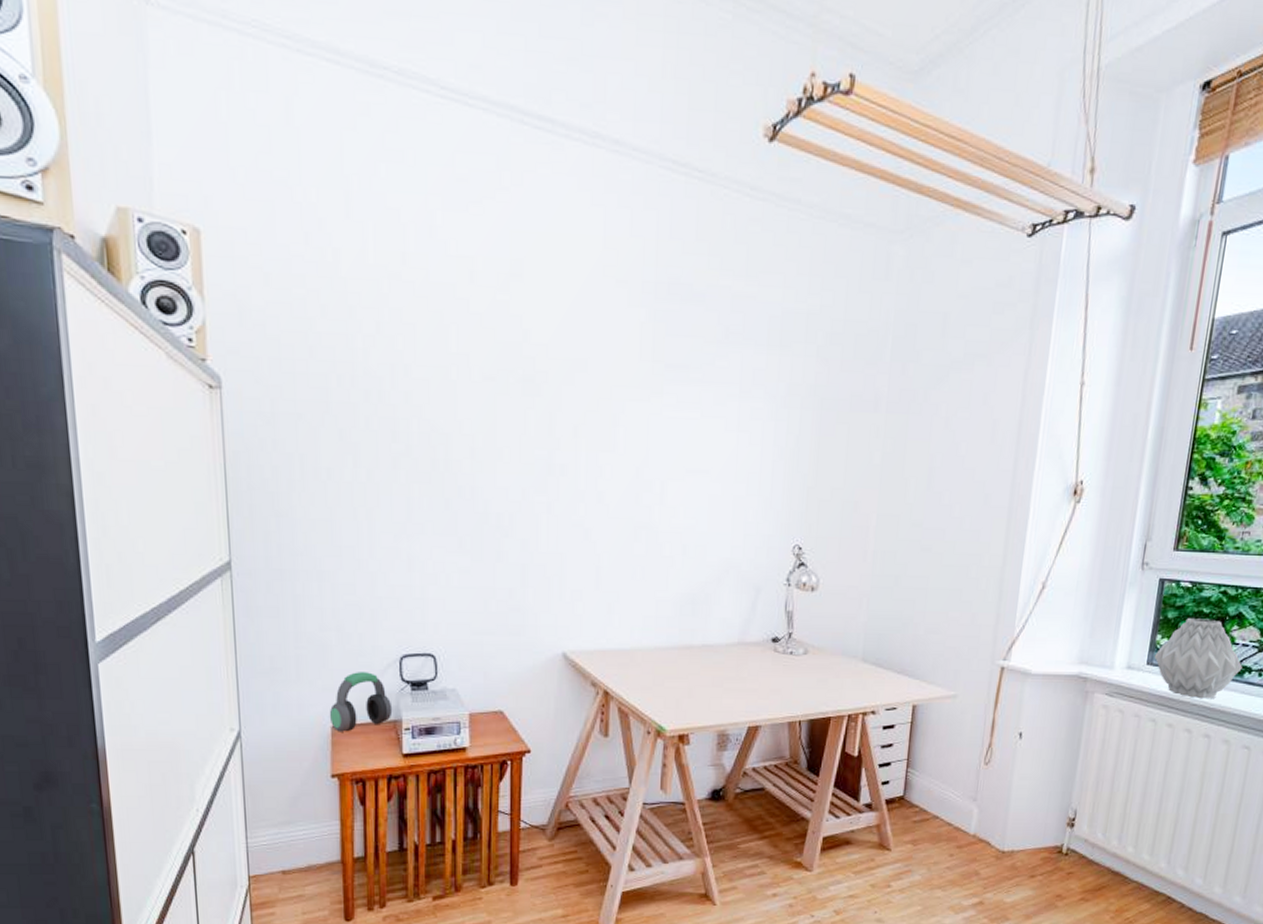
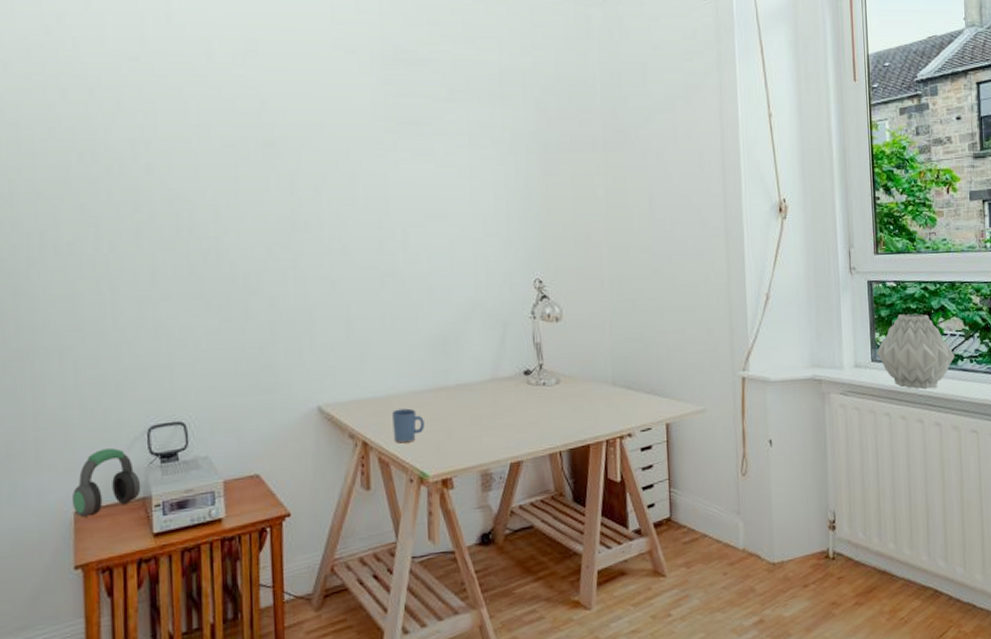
mug: none [634,663,666,696] -> present [392,408,424,443]

